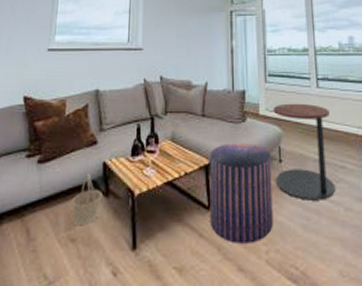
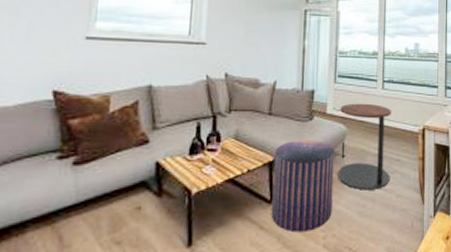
basket: present [71,174,102,226] -> none [116,174,154,228]

